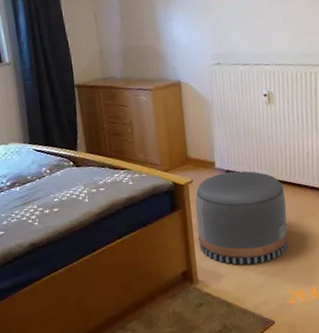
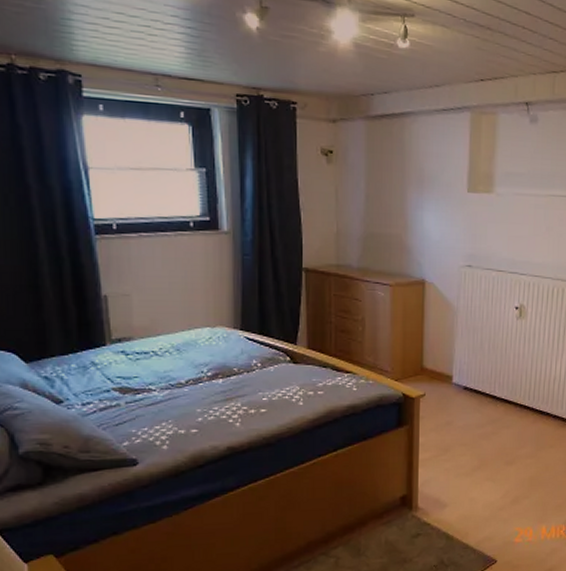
pouf: present [195,171,288,265] -> none [424,389,525,495]

